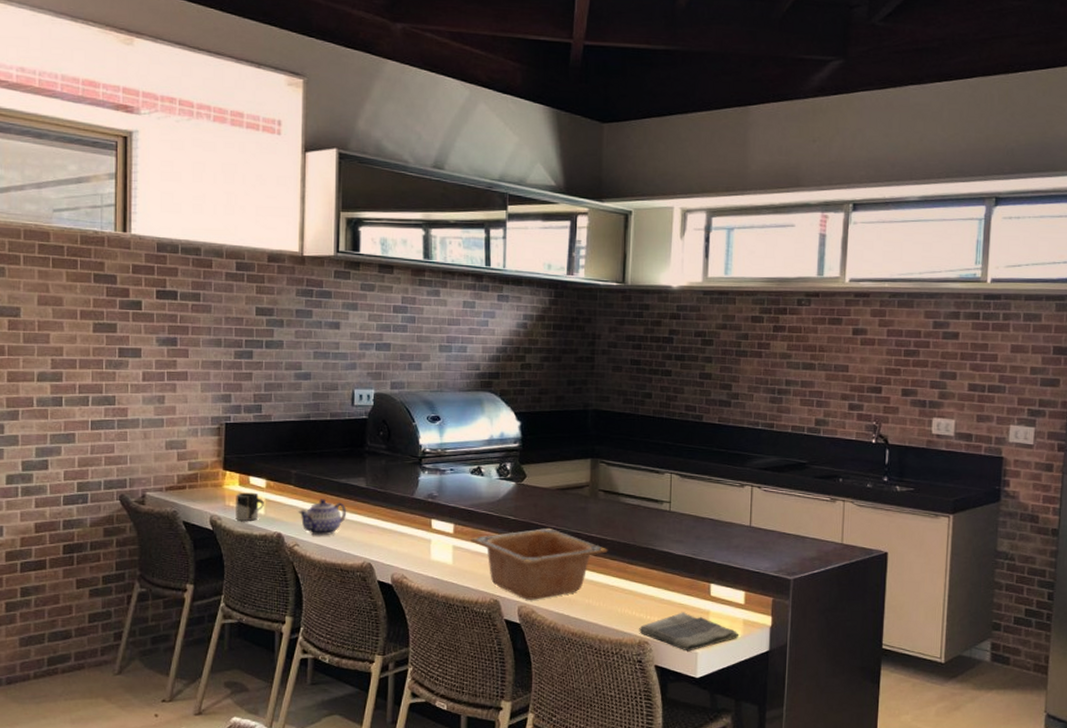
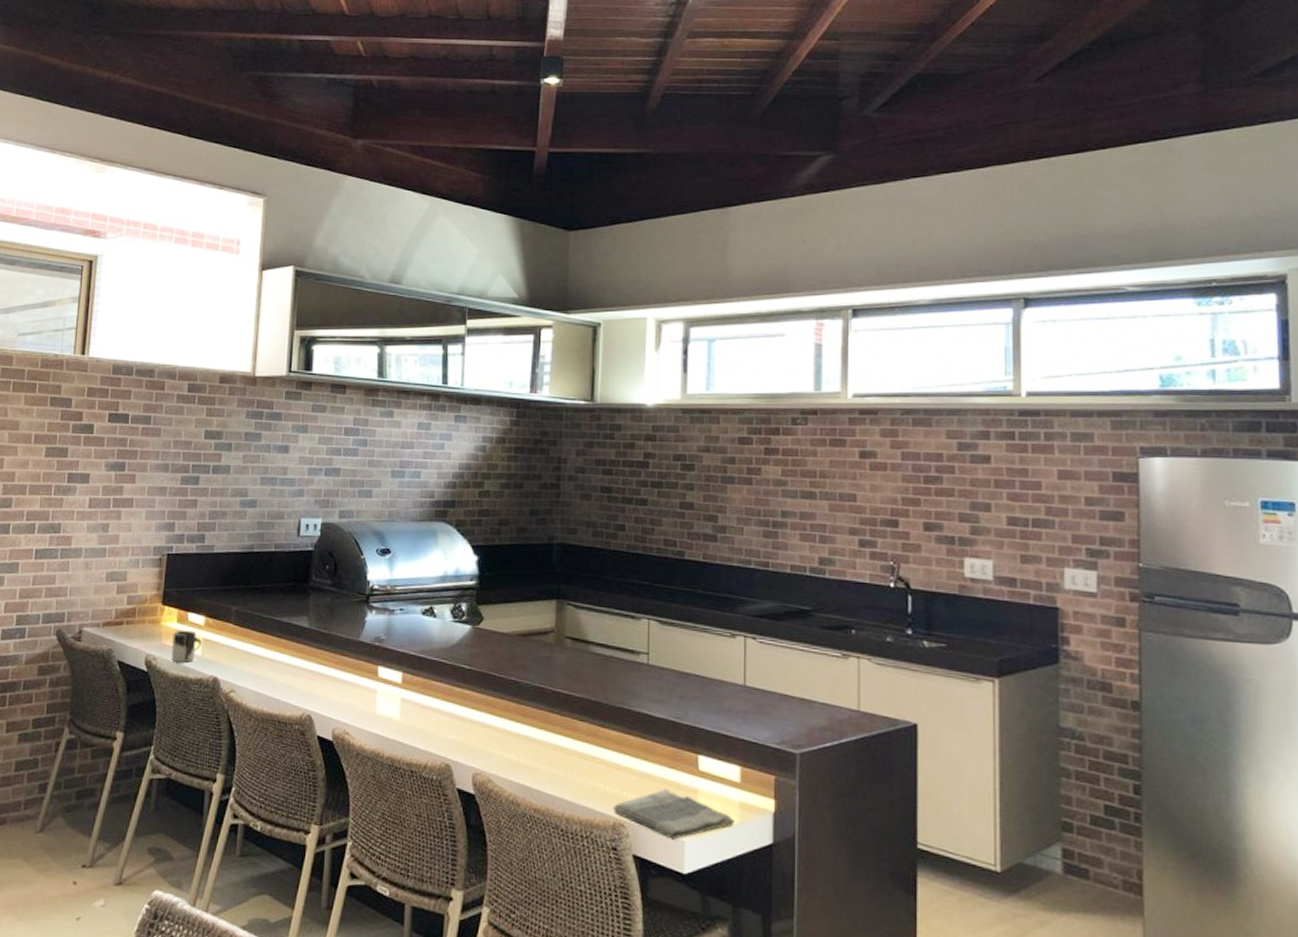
teapot: present [299,499,346,536] -> none [237,639,287,682]
serving bowl: present [470,527,608,600] -> none [420,679,576,766]

